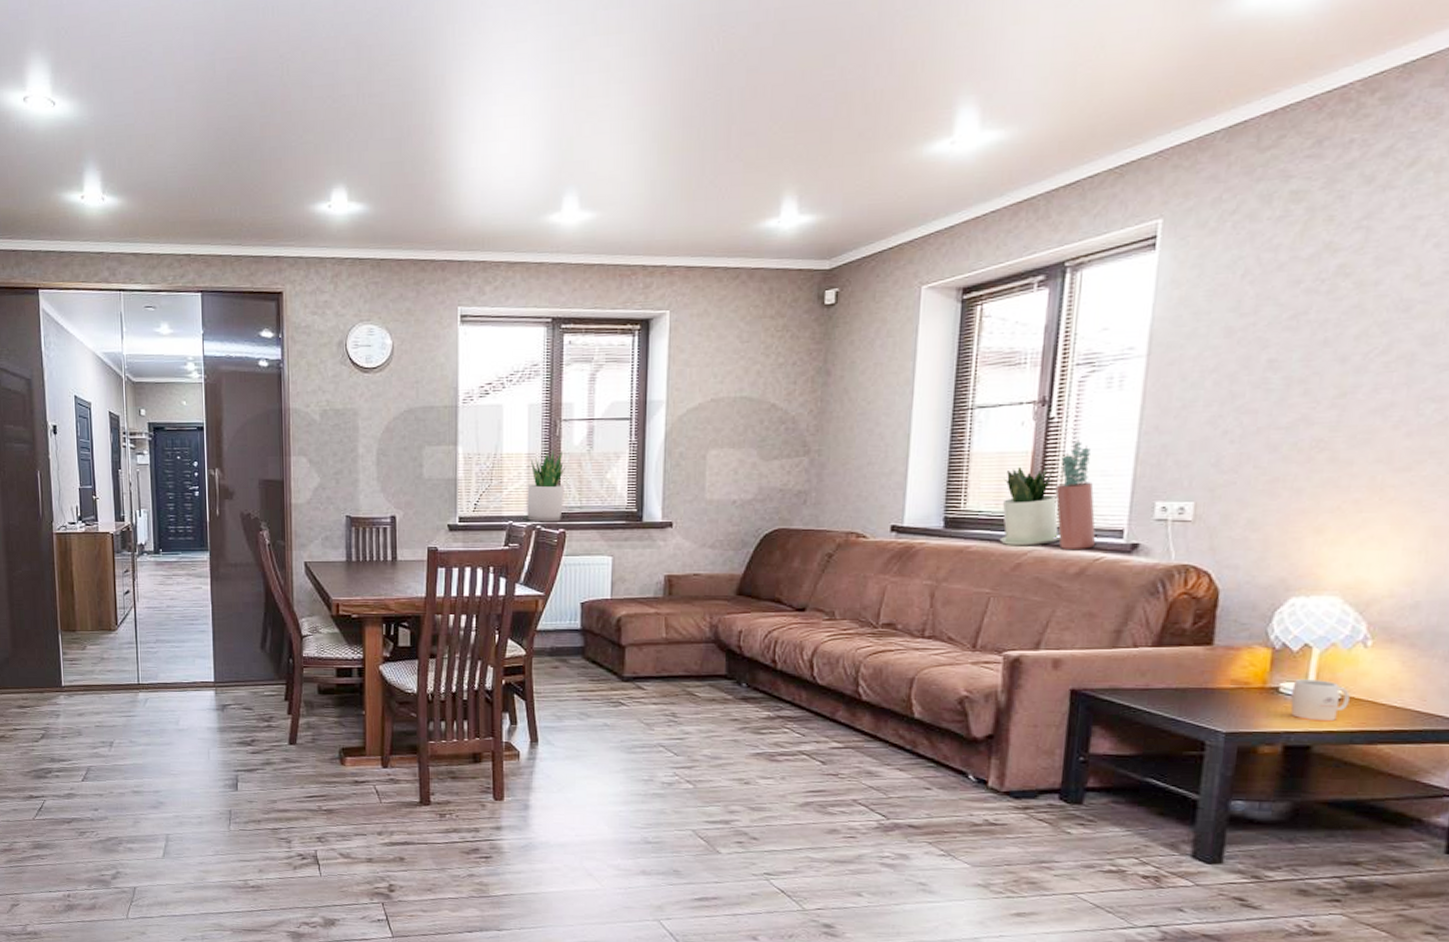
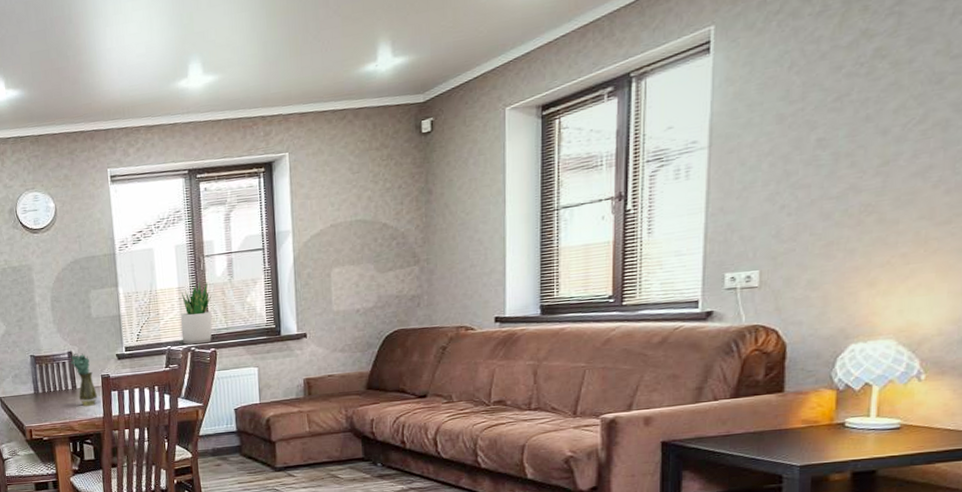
vase: none [393,516,421,583] -> present [70,352,98,407]
planter: present [999,466,1060,546] -> none [590,252,643,324]
vase: present [1055,439,1096,551] -> none [636,226,675,324]
mug: present [1290,679,1350,722] -> none [856,413,908,449]

